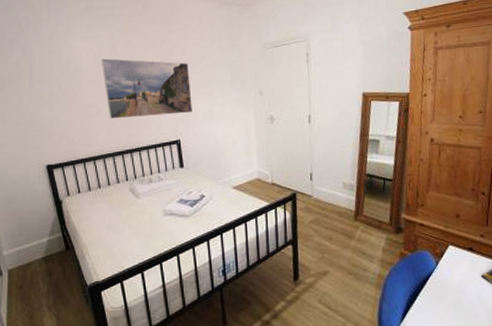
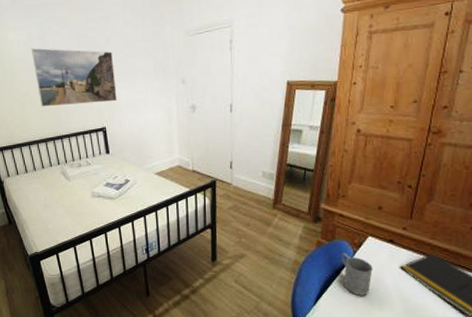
mug: none [423,264,456,309] -> present [340,253,373,296]

